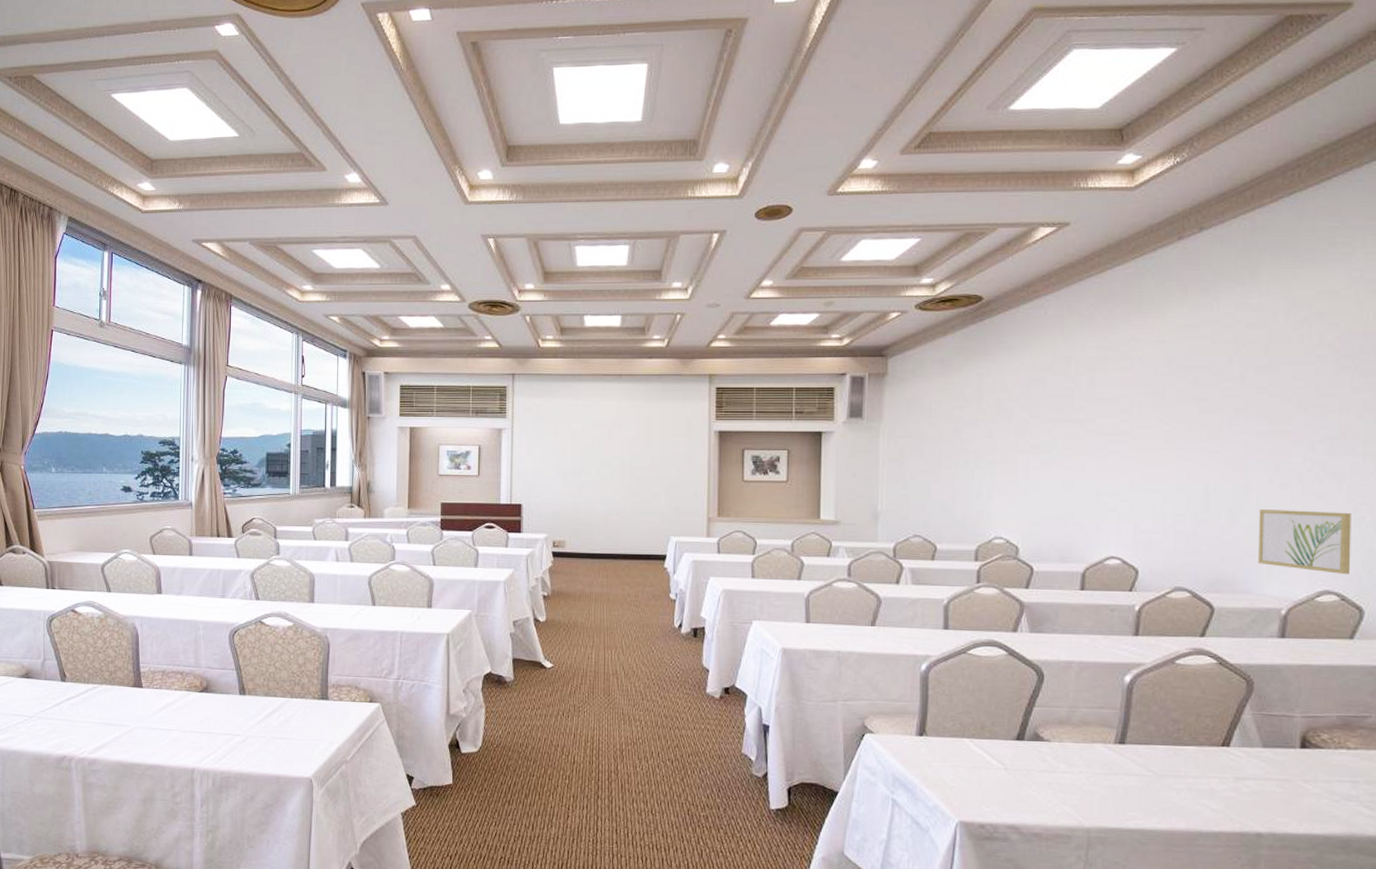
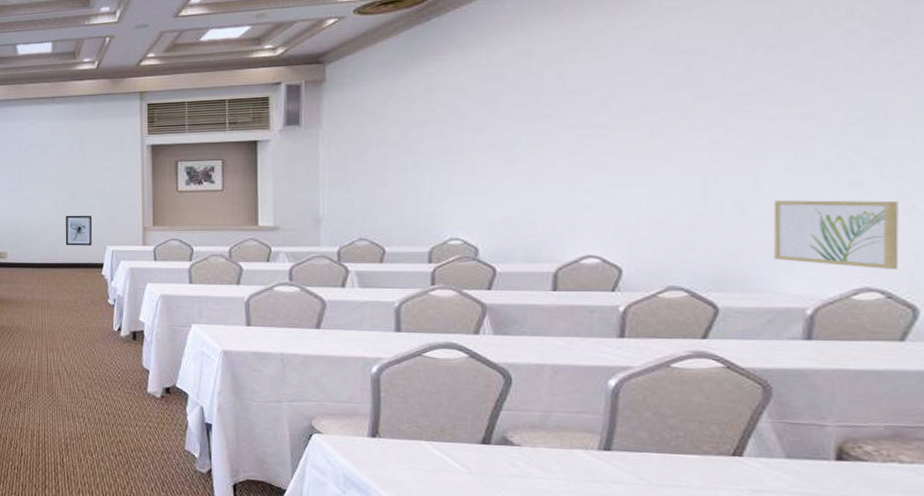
wall art: none [628,502,657,536] -> present [65,215,93,246]

